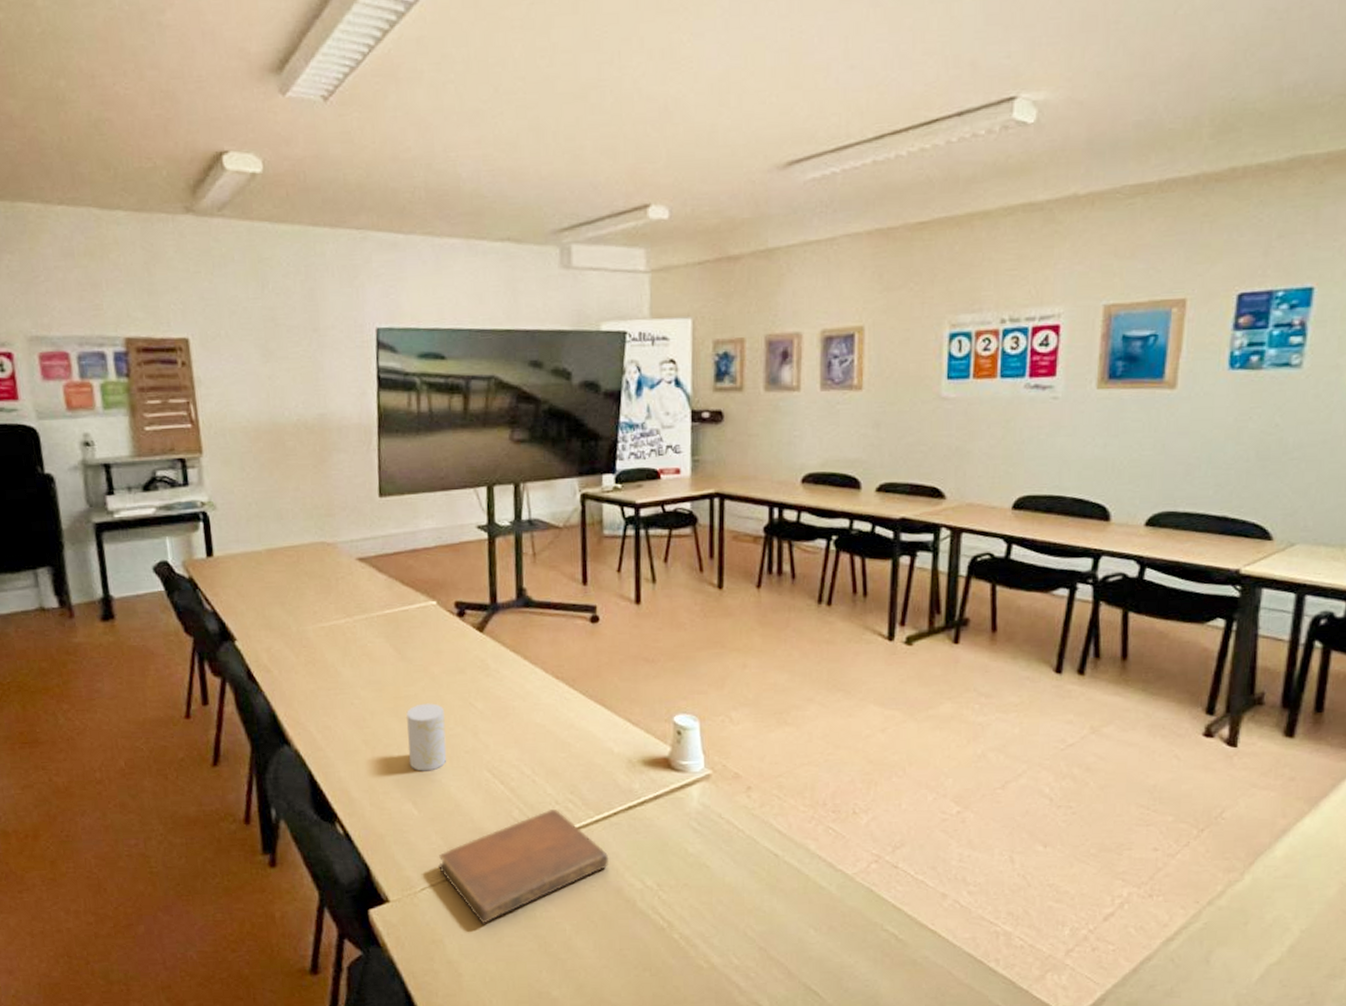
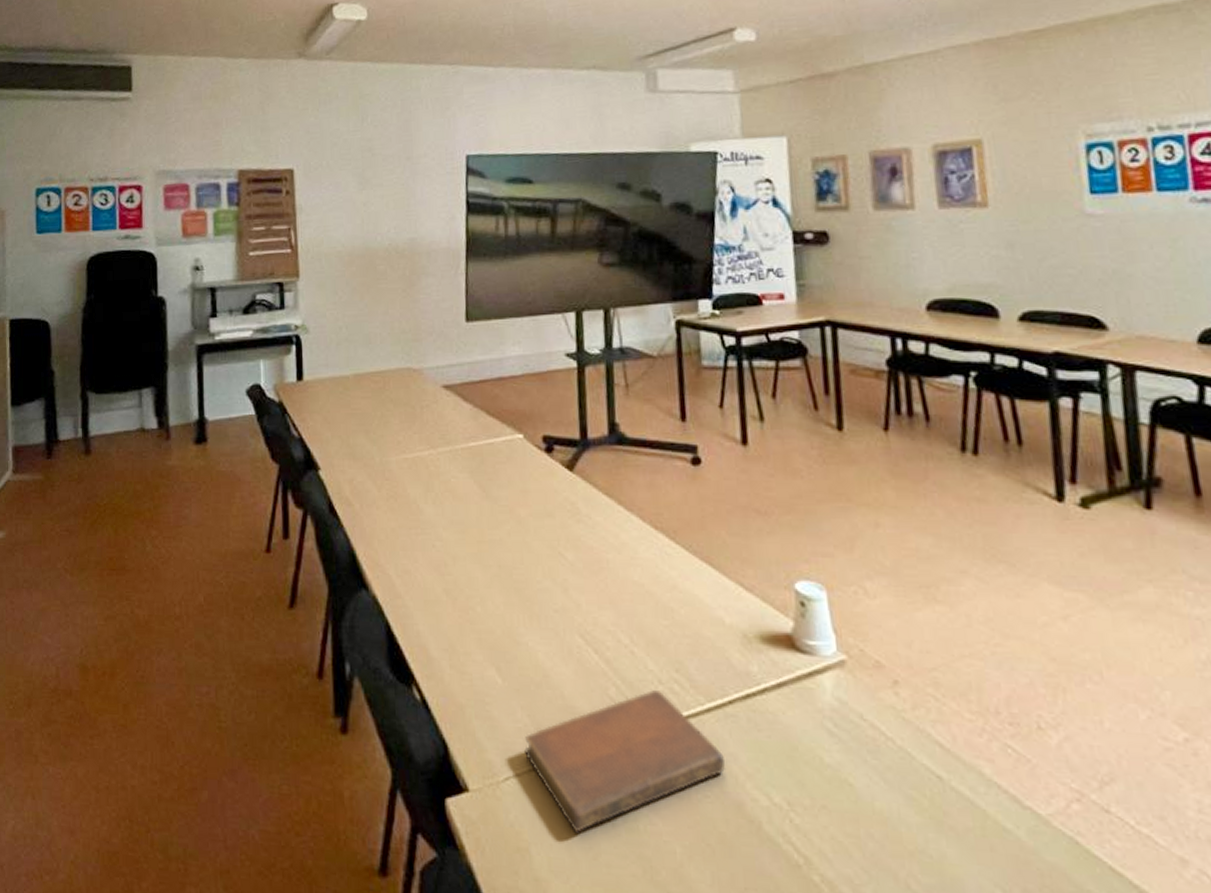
cup: present [405,703,447,772] -> none [489,550,534,631]

